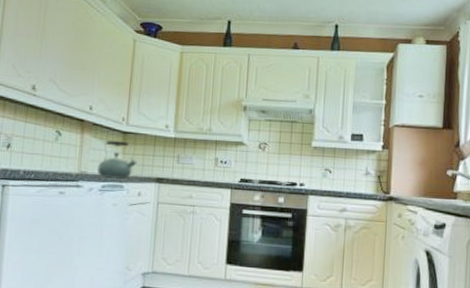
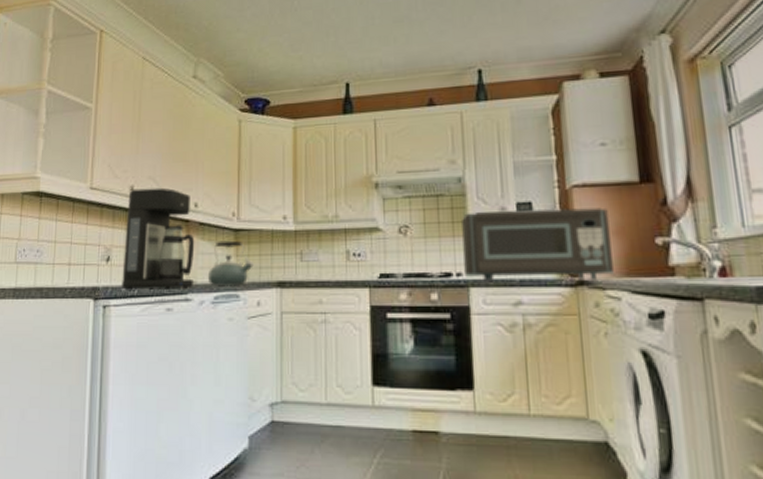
coffee maker: none [20,88,88,177] -> present [122,187,195,290]
microwave: none [306,138,417,198] -> present [462,208,614,282]

